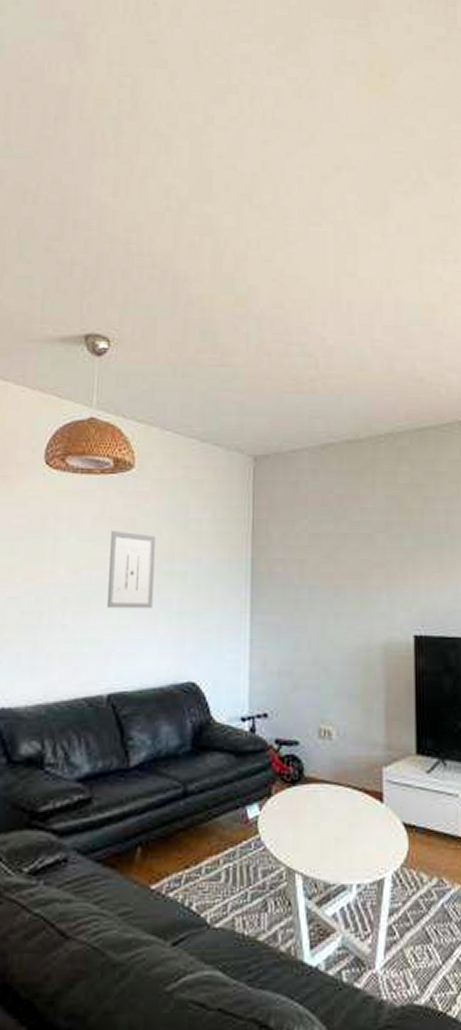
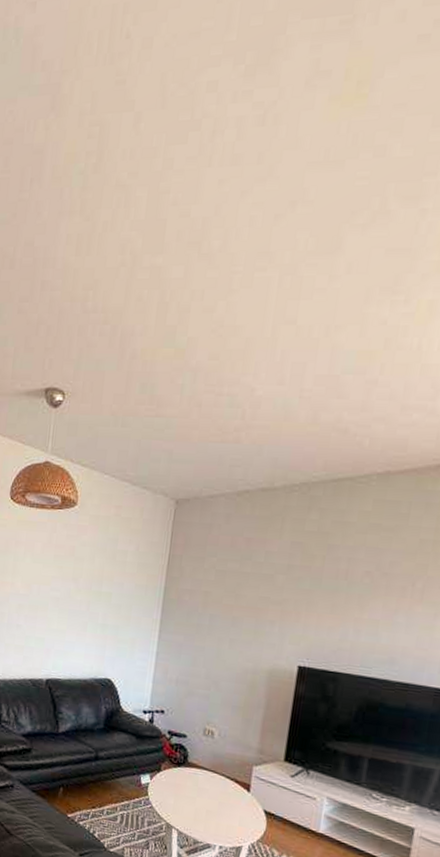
wall art: present [106,531,157,609] -> none [49,556,91,620]

